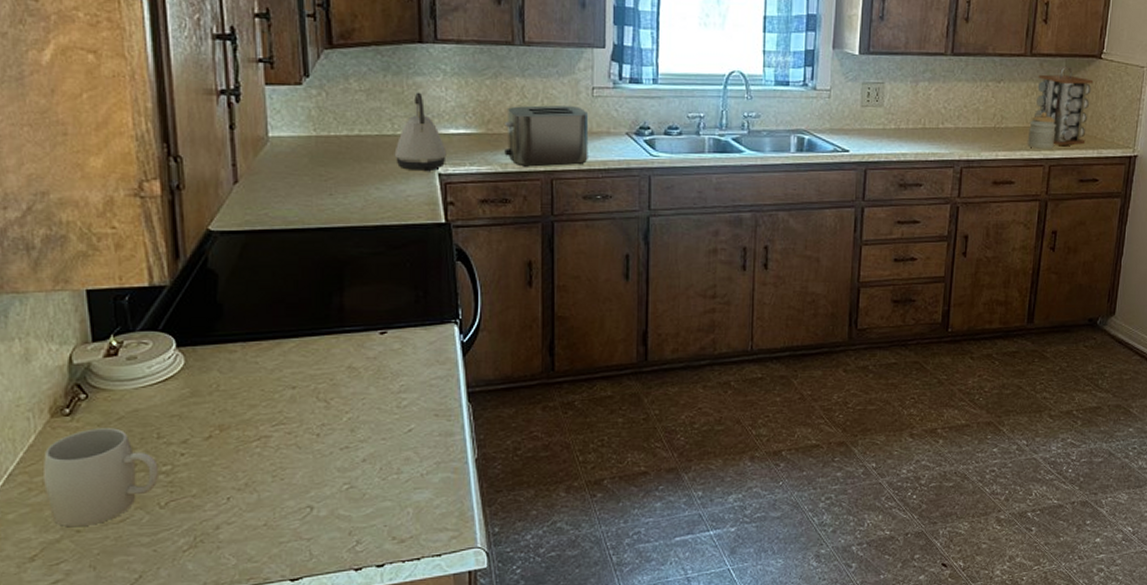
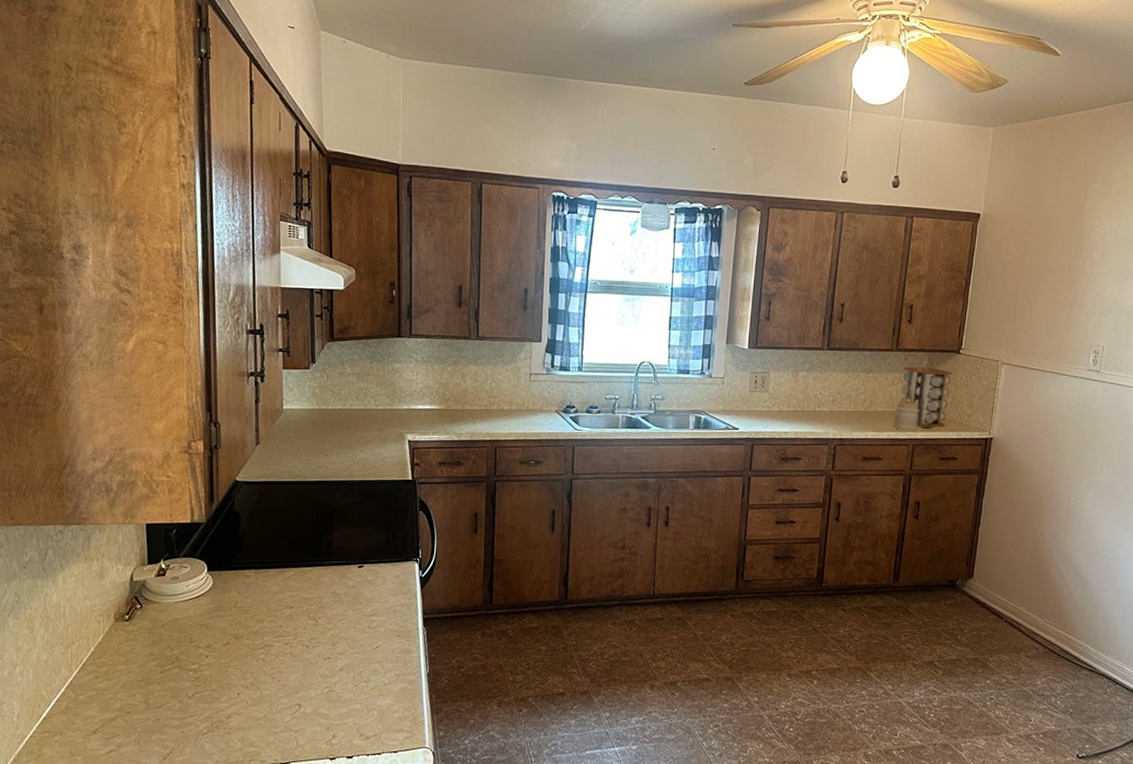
mug: present [42,428,158,528] -> none [106,632,189,710]
kettle: present [394,92,447,172] -> none [375,375,415,439]
toaster: present [504,105,589,168] -> none [459,387,527,438]

